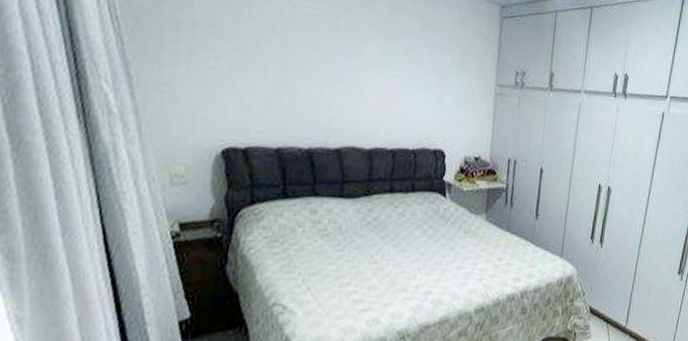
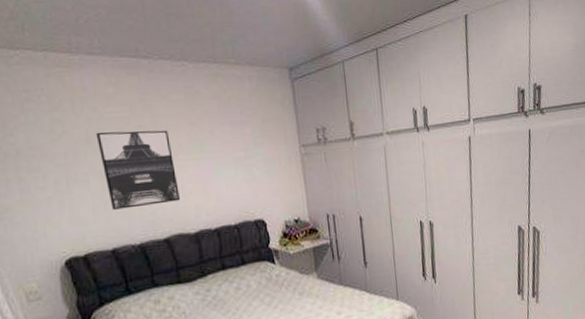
wall art: none [284,23,363,113] -> present [96,130,180,210]

